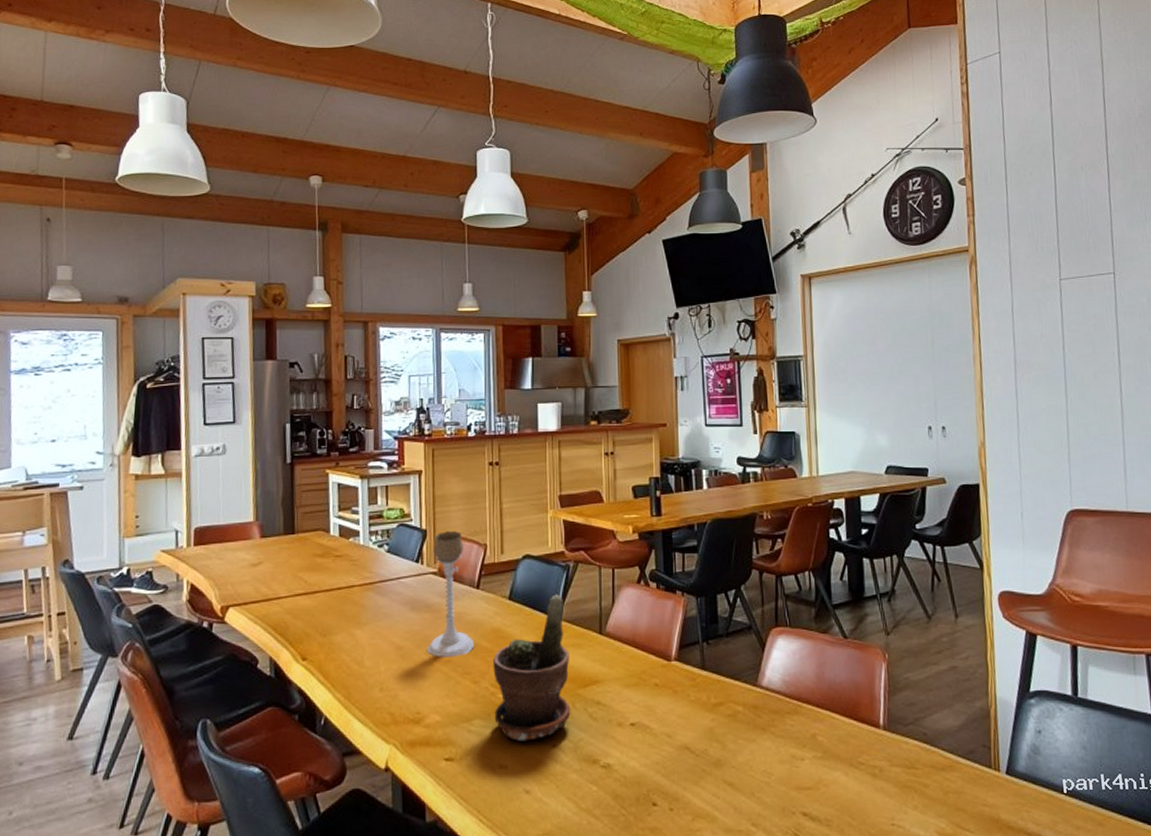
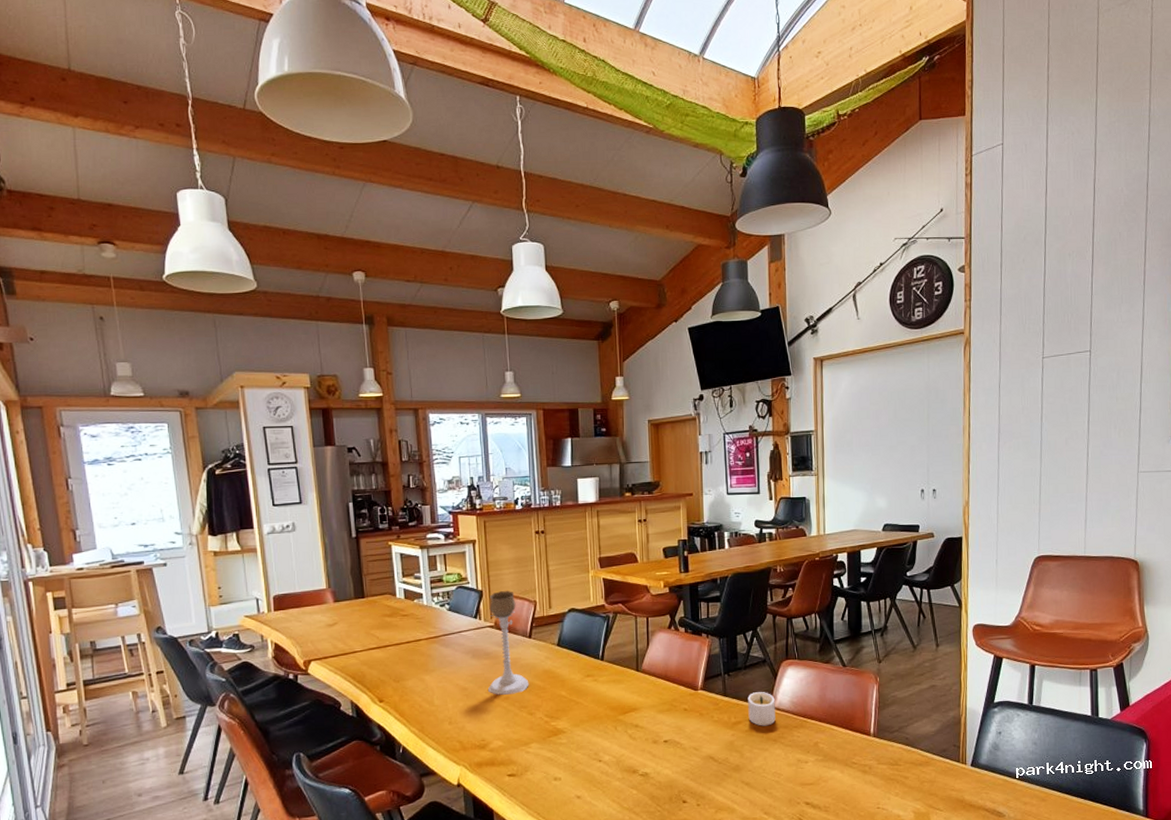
potted plant: present [493,594,571,741] -> none [546,640,614,759]
candle: none [730,666,764,710] -> present [748,692,776,726]

